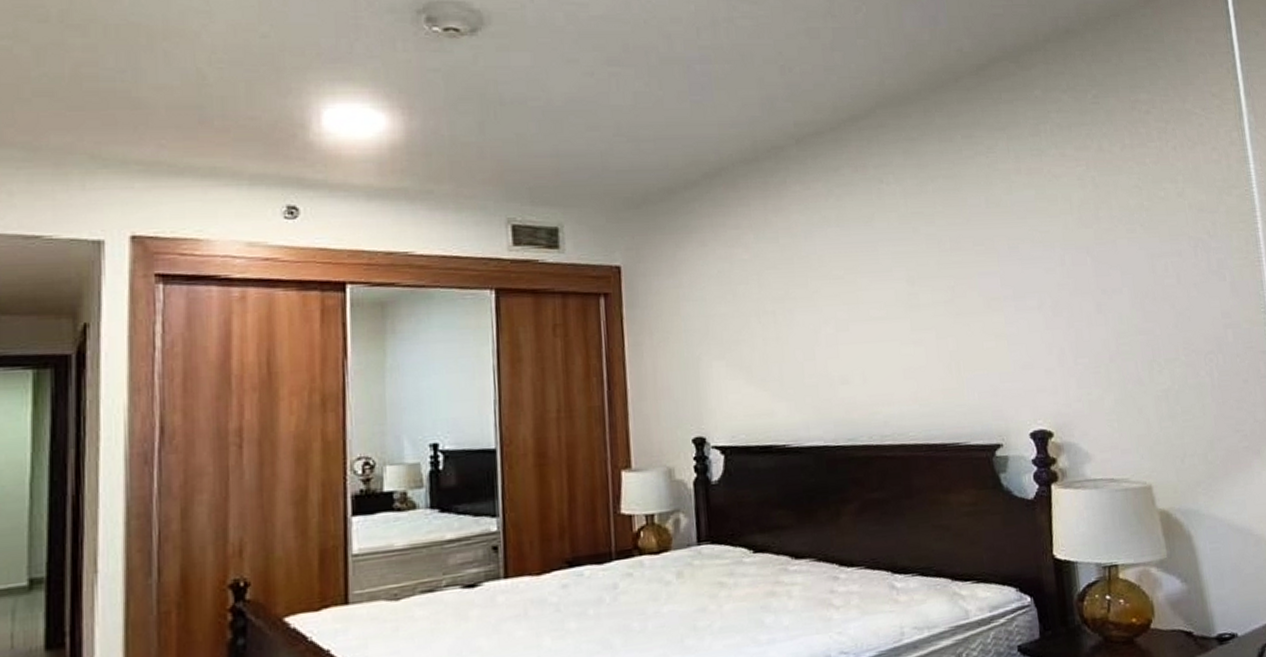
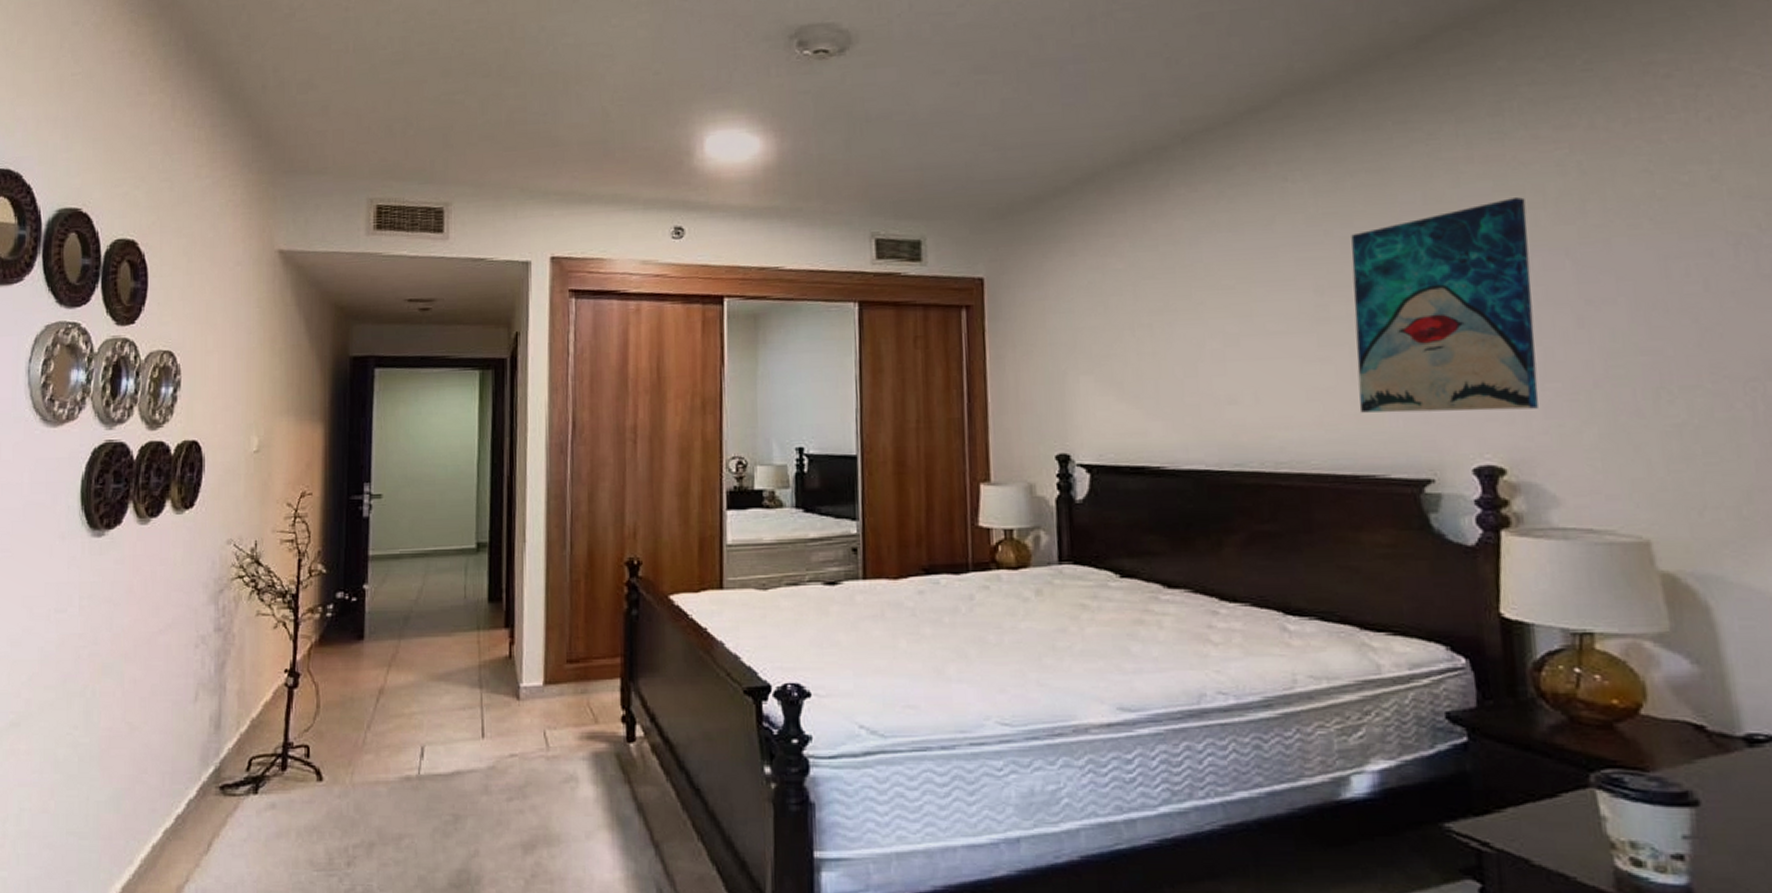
wall art: none [934,204,1073,388] -> present [1351,197,1539,413]

